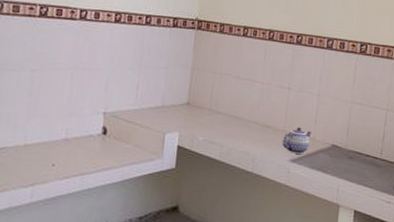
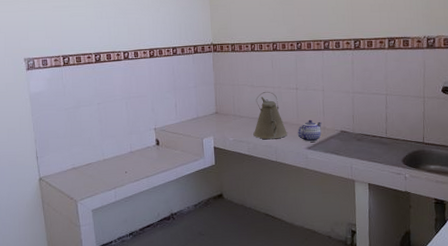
kettle: none [229,87,271,146] -> present [253,92,287,140]

